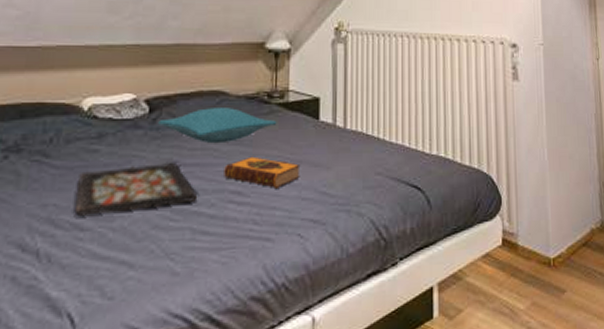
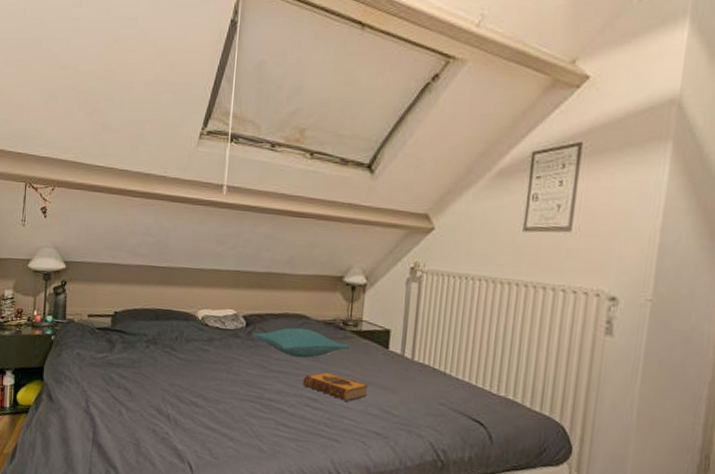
decorative tray: present [75,163,198,216] -> none [193,364,282,401]

